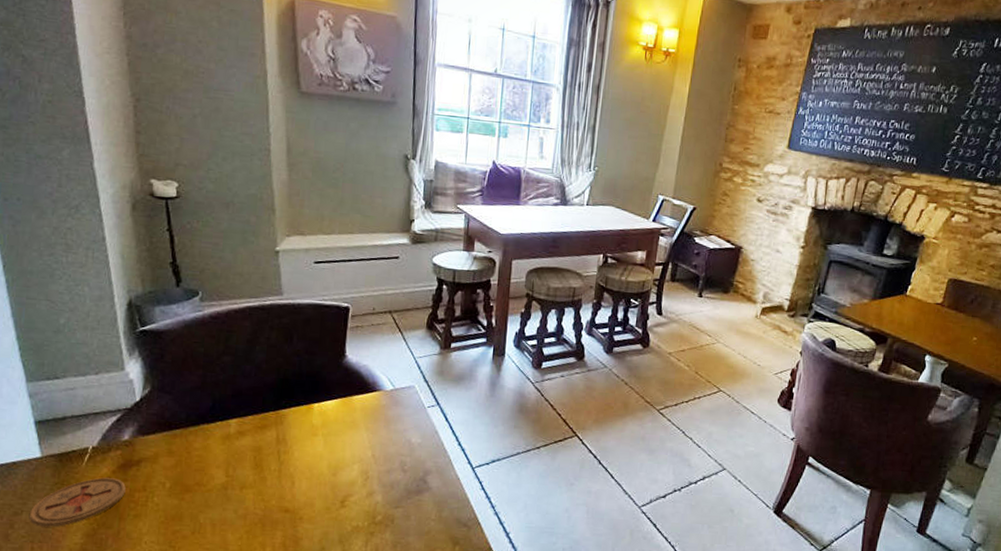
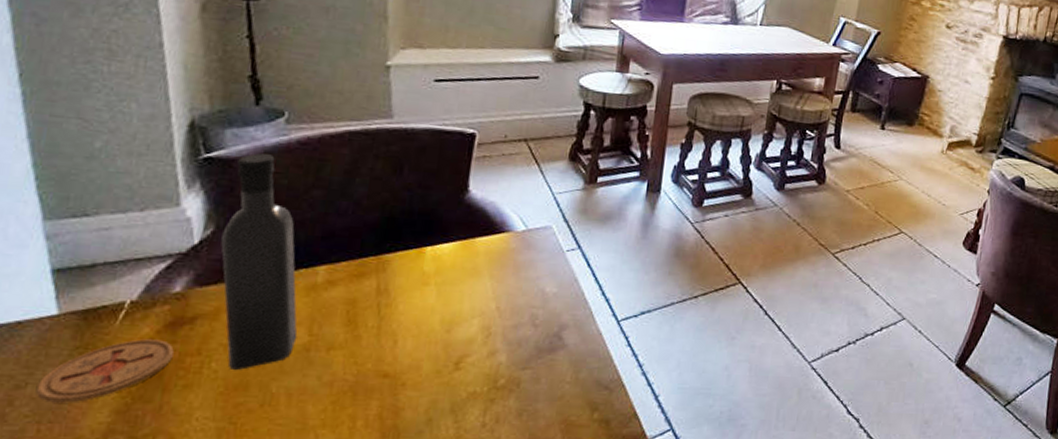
wine bottle: none [156,326,217,505] -> present [221,153,298,371]

